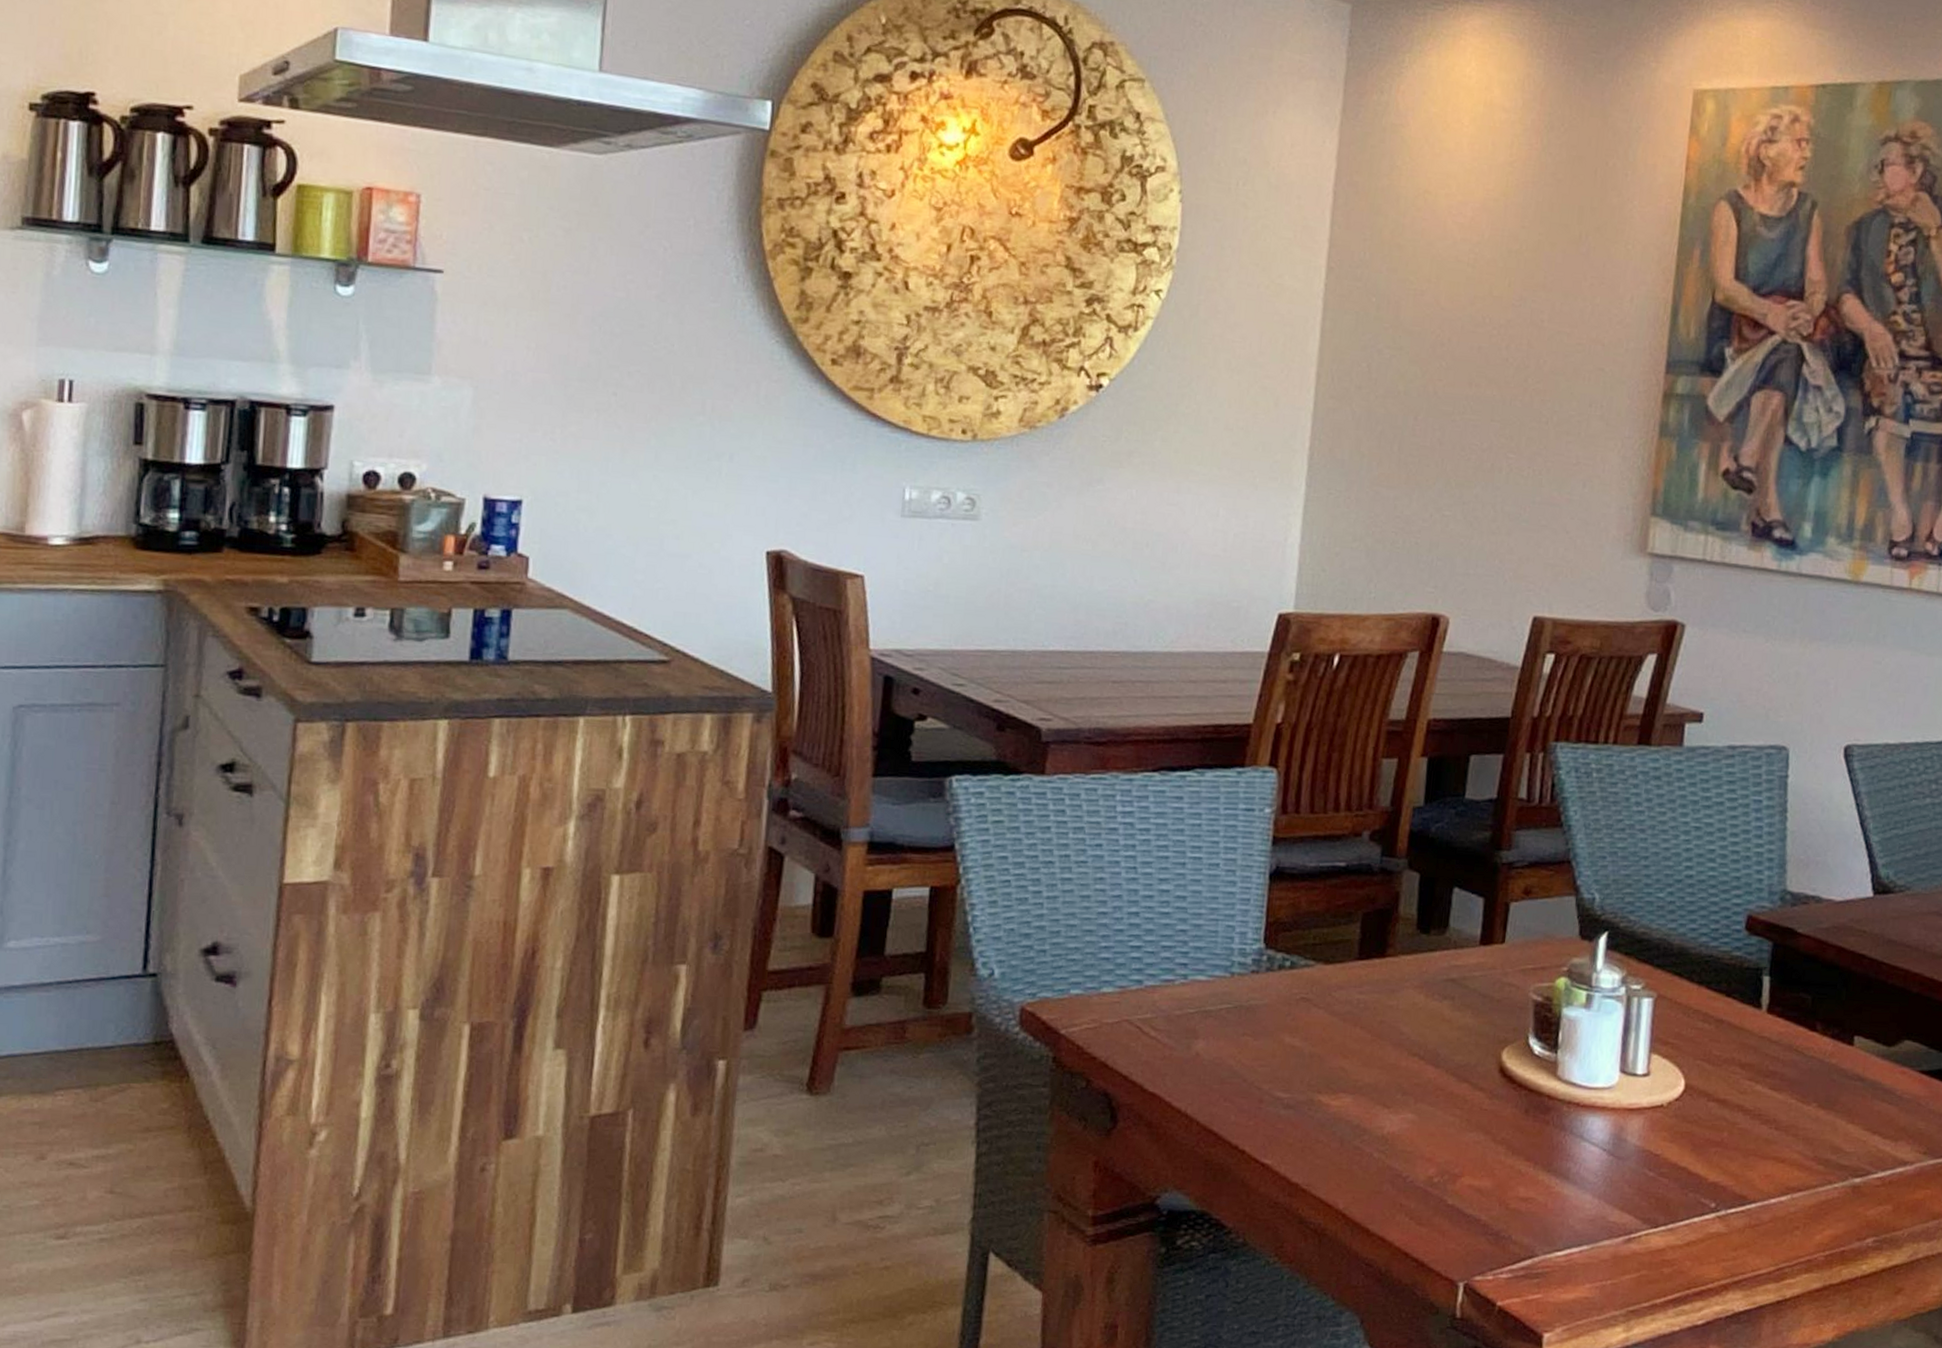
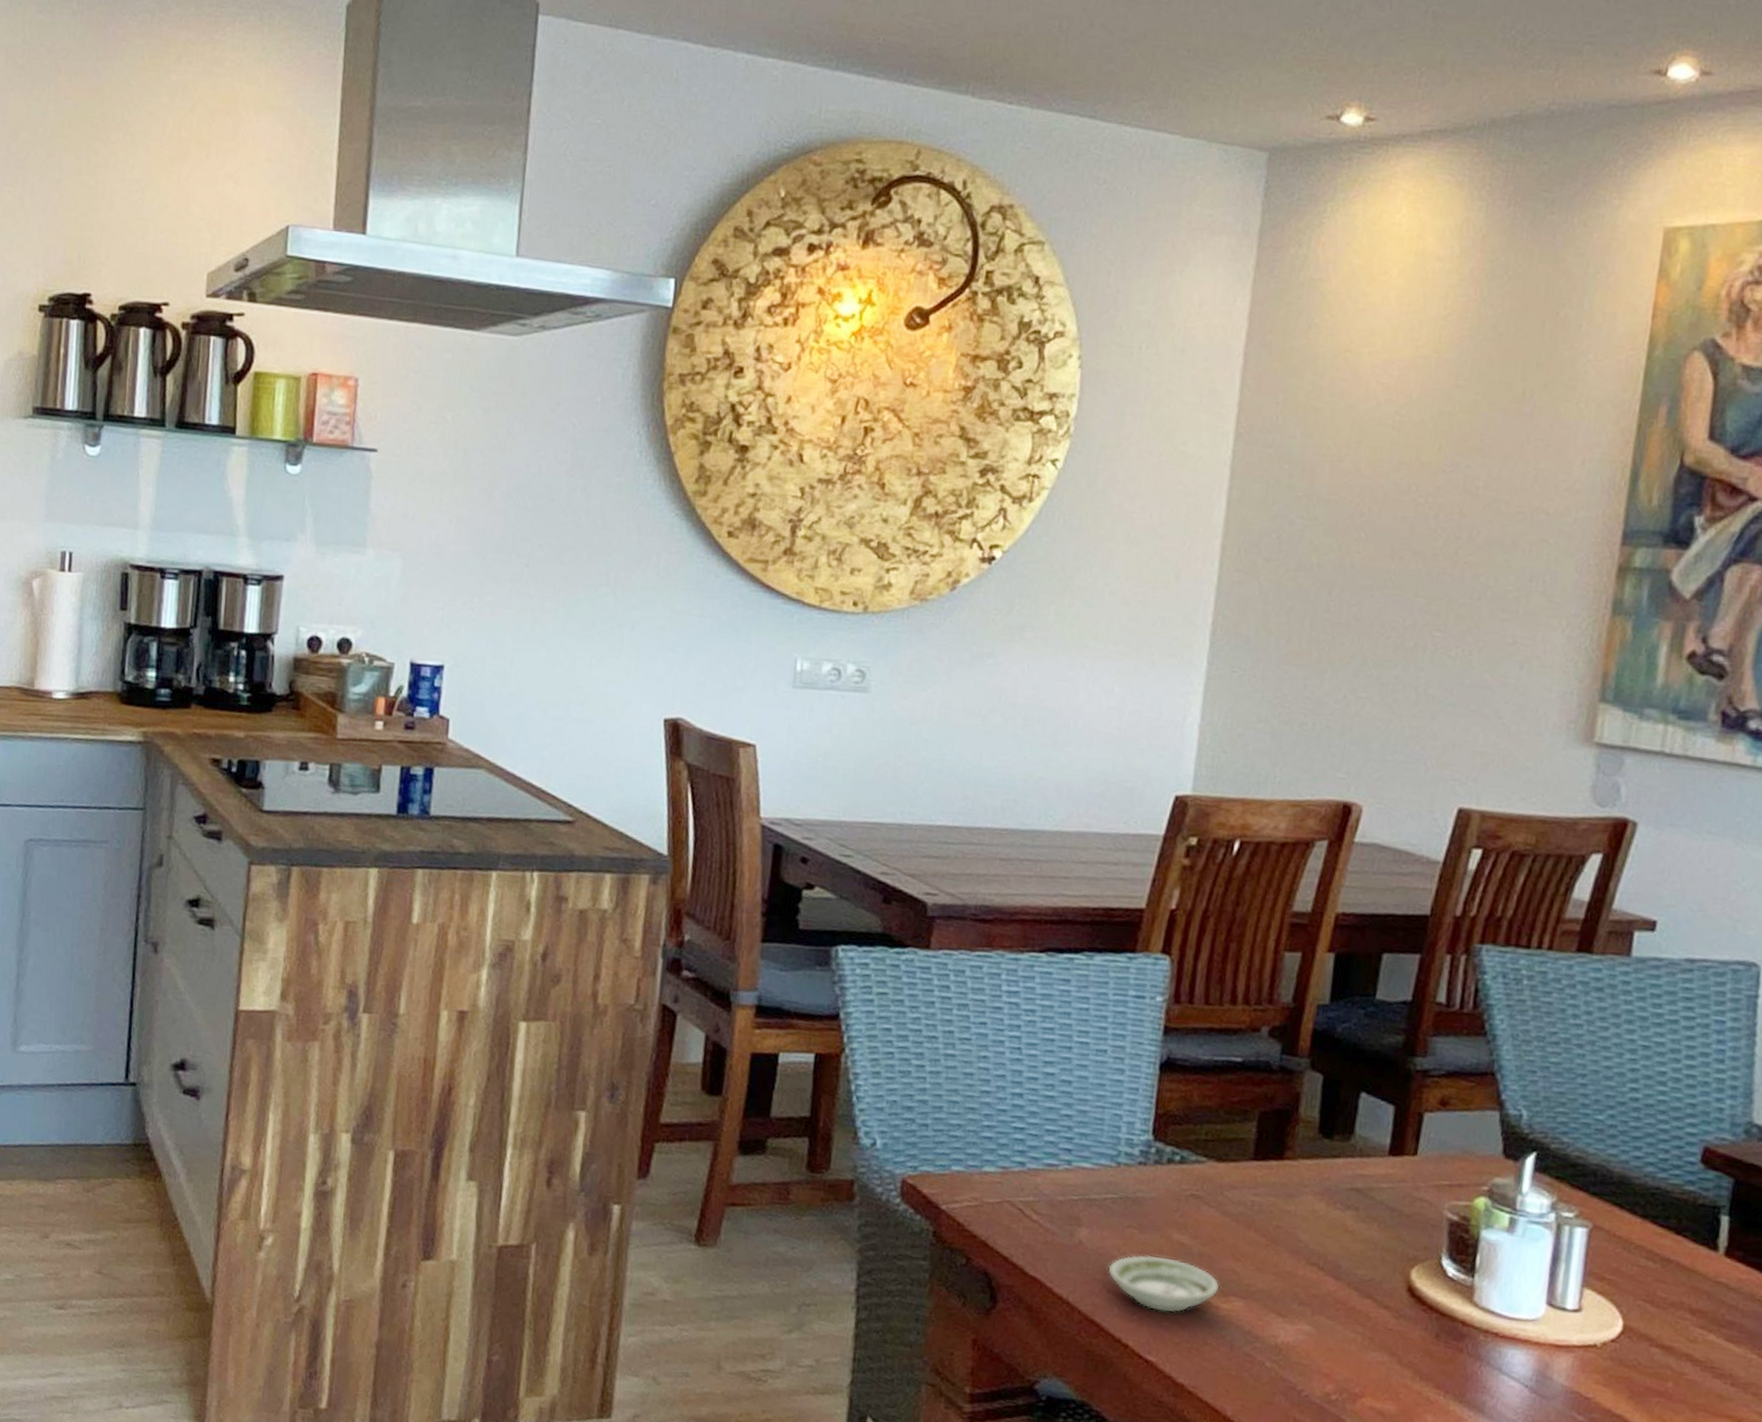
saucer: none [1224,1061,1330,1115] -> present [1107,1255,1220,1313]

